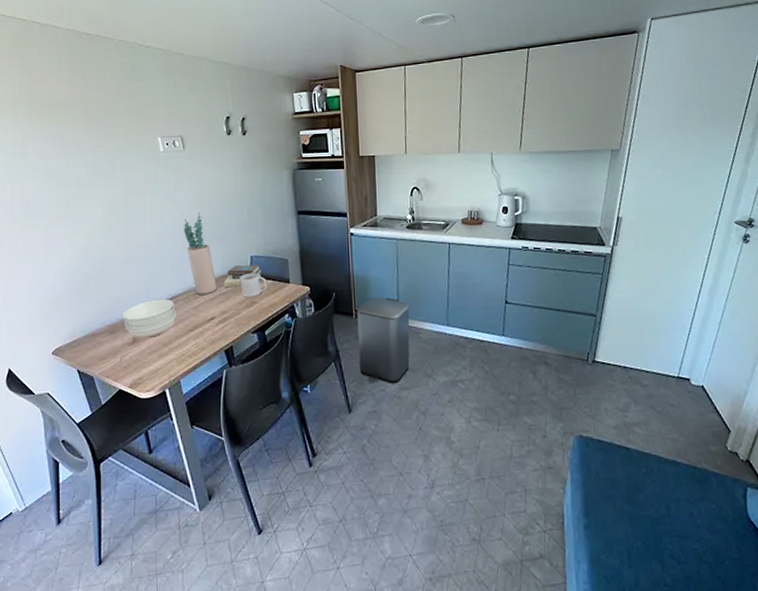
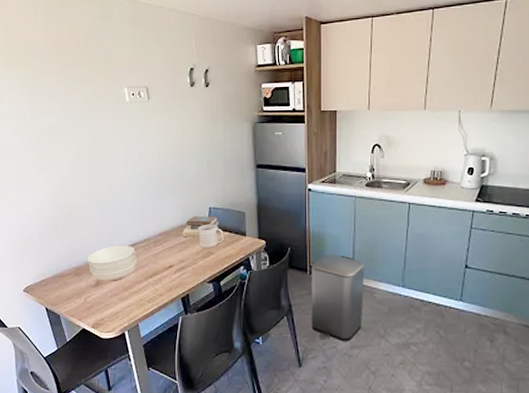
vase: present [184,212,217,295] -> none [146,163,176,244]

